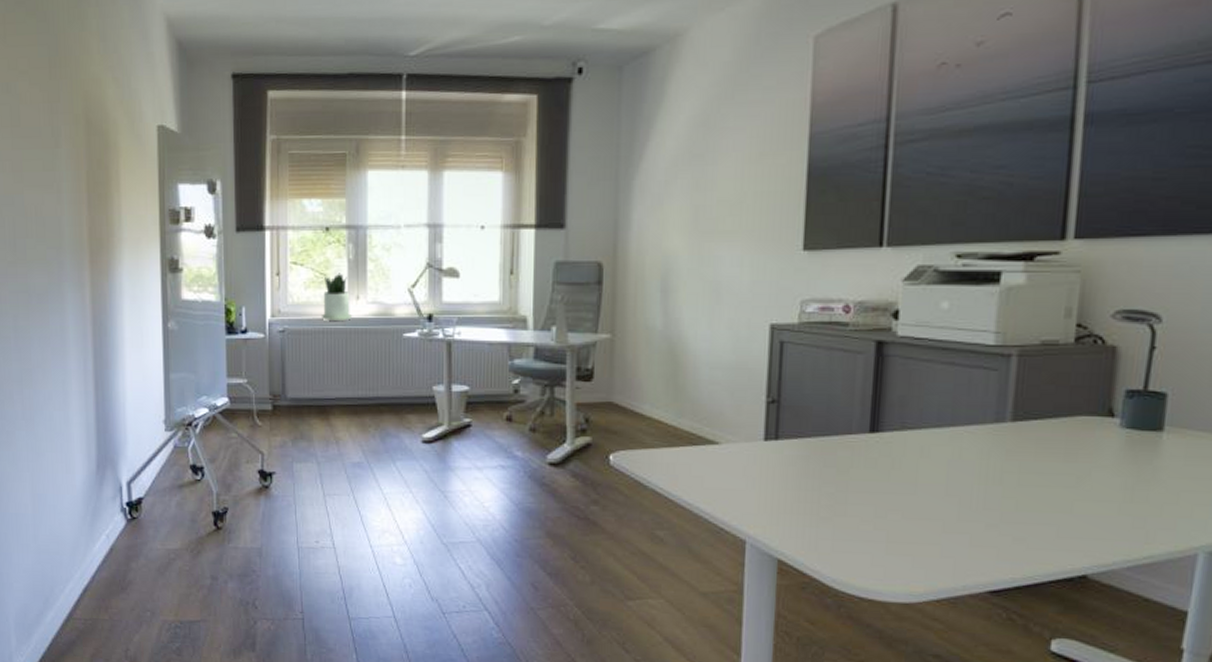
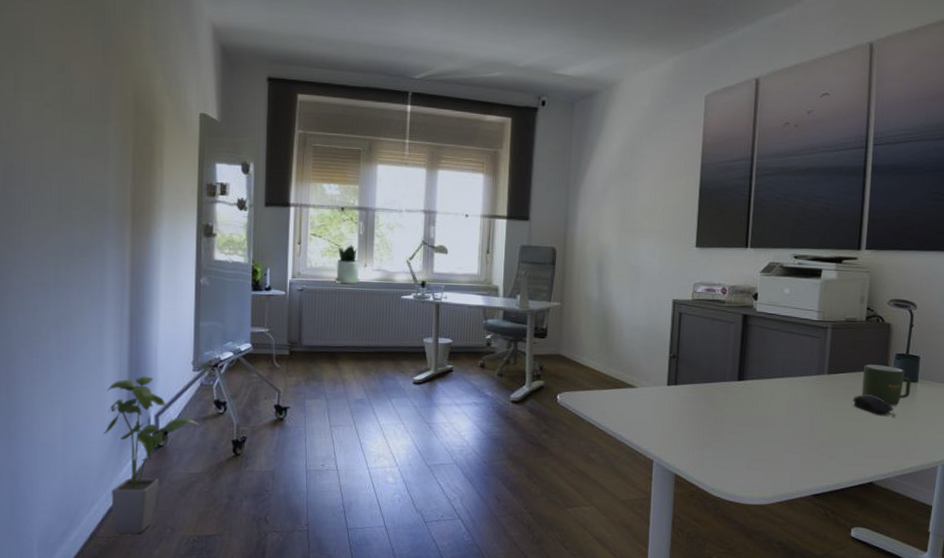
house plant: none [73,438,177,617] -> present [103,376,201,534]
computer mouse: none [1052,450,1125,482] -> present [852,395,895,417]
mug: none [1068,406,1153,466] -> present [862,364,912,406]

